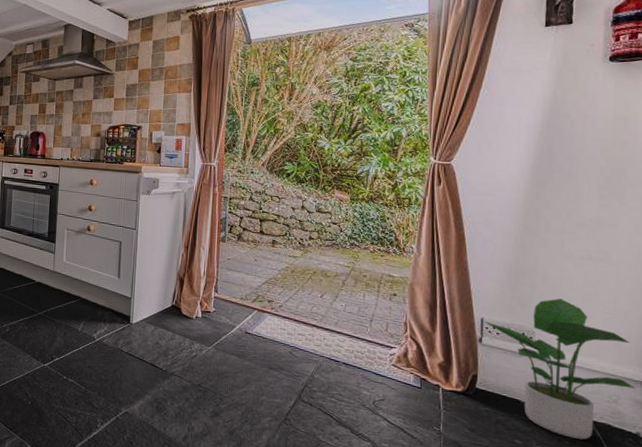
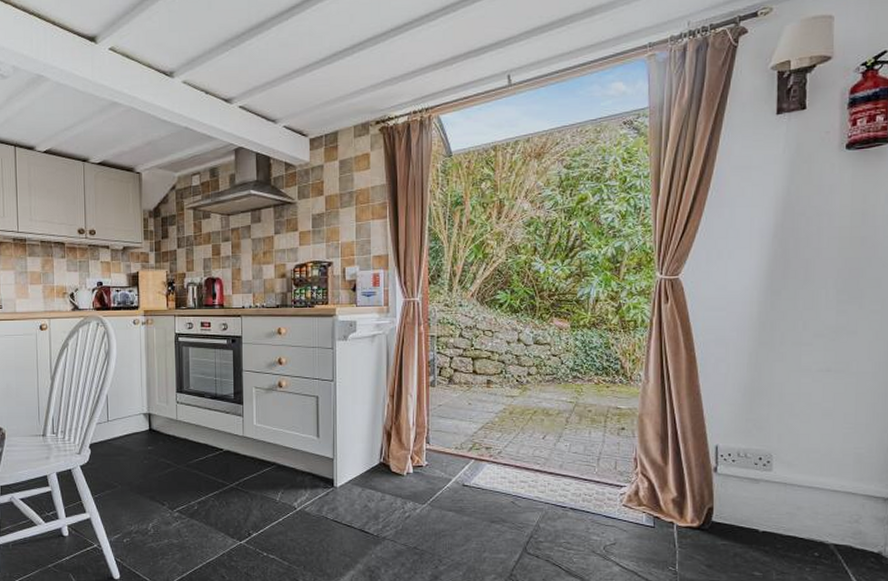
potted plant: present [483,298,636,440] -> none [718,417,878,564]

